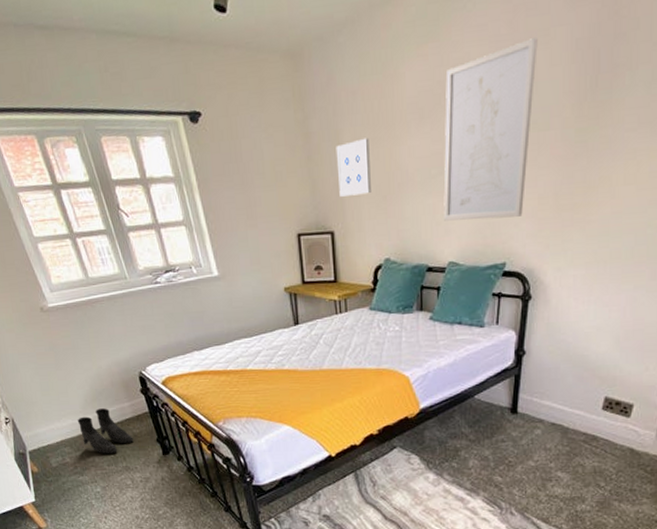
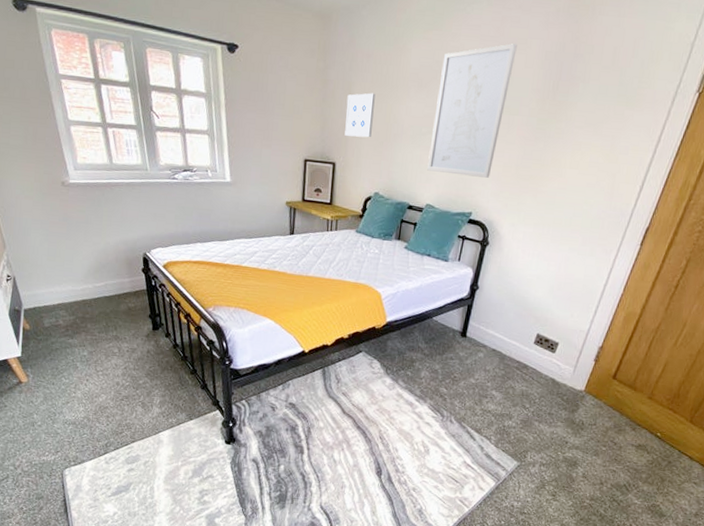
boots: present [77,408,133,453] -> none [77,280,127,322]

